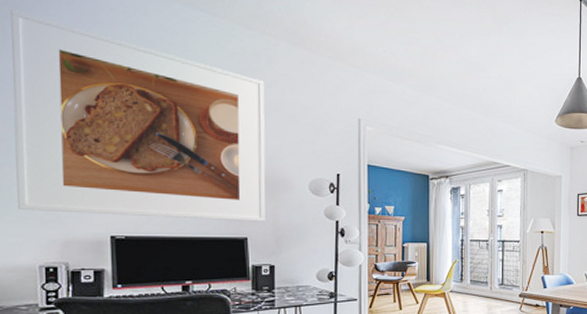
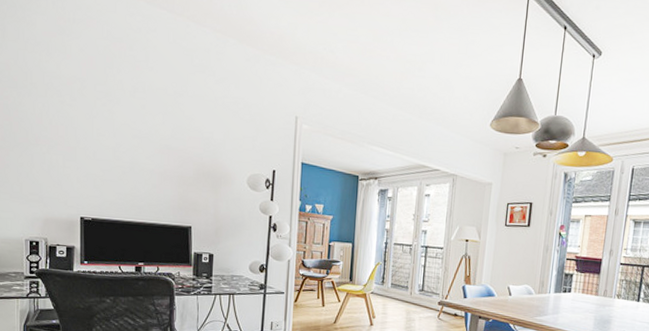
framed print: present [10,10,266,222] -> none [9,9,213,212]

